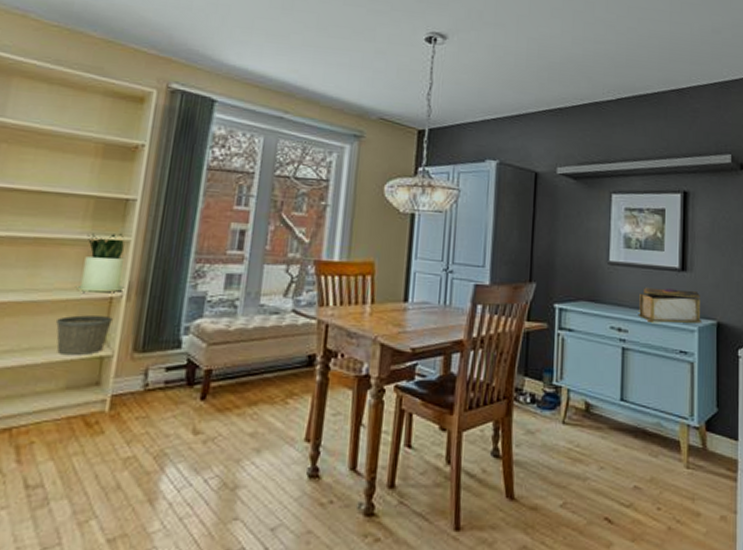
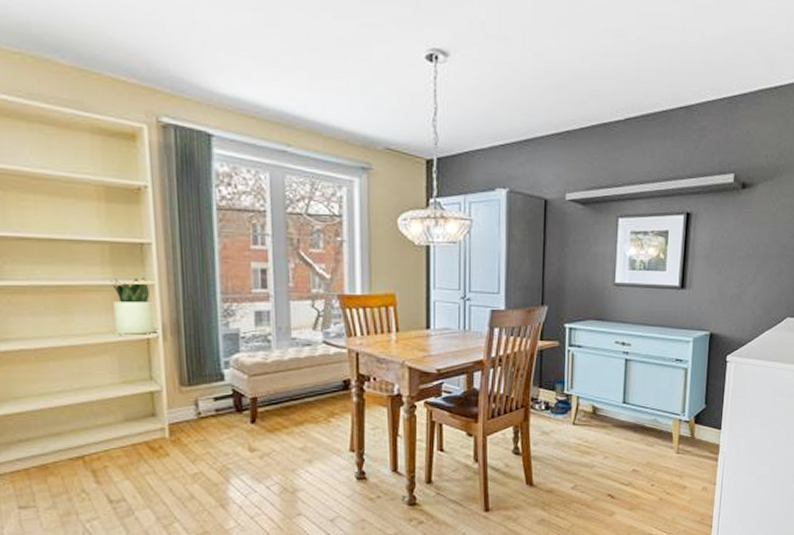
basket: present [56,315,113,356] -> none [101,356,154,393]
decorative box: present [637,287,701,324] -> none [640,305,696,336]

